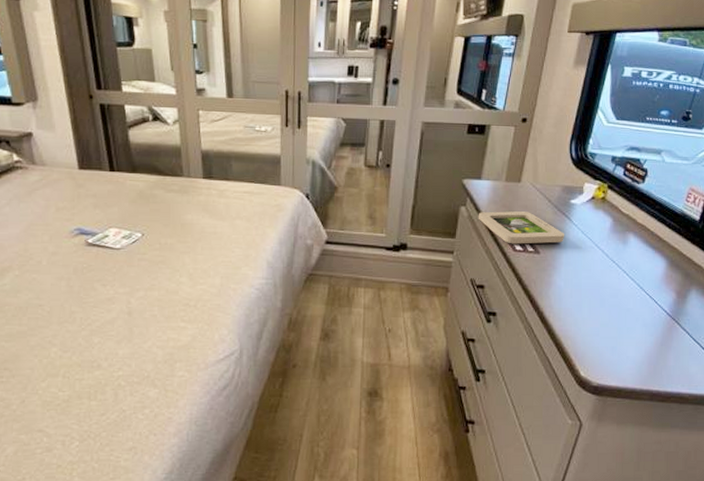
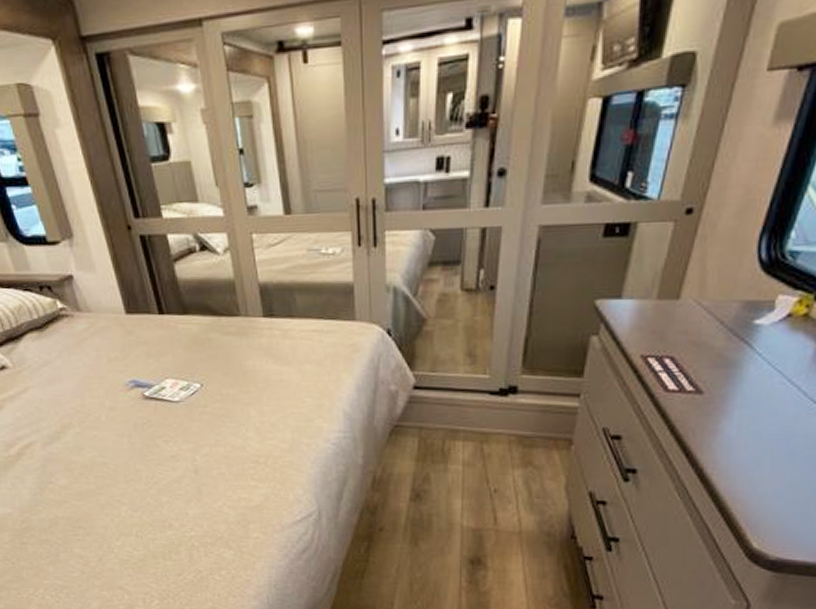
picture frame: present [478,211,565,244] -> none [615,339,743,383]

